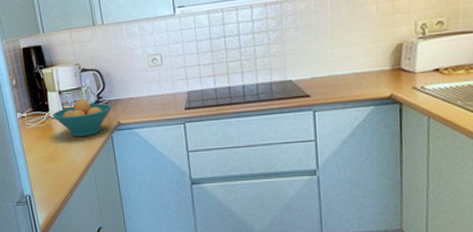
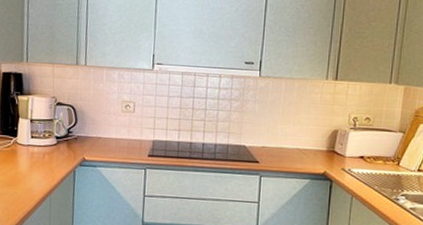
fruit bowl: present [53,98,113,138] -> none [20,130,81,167]

